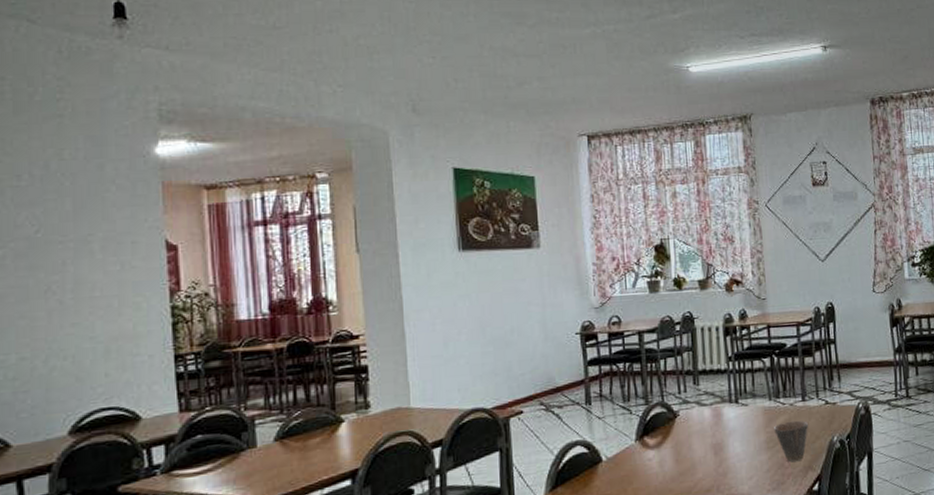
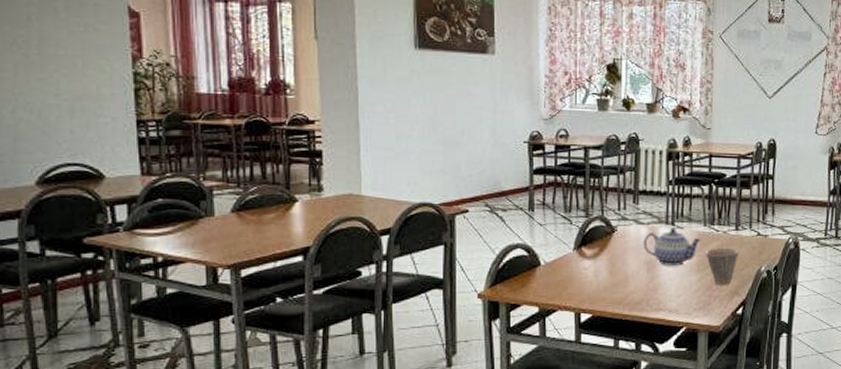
teapot: none [707,405,769,447] -> present [643,228,702,266]

